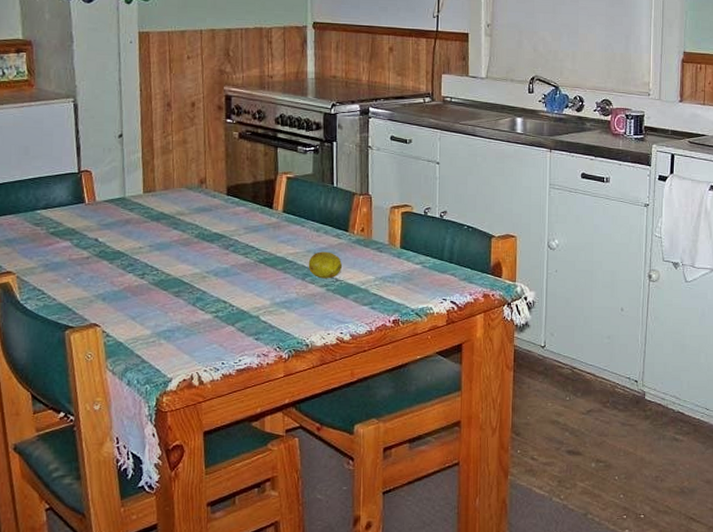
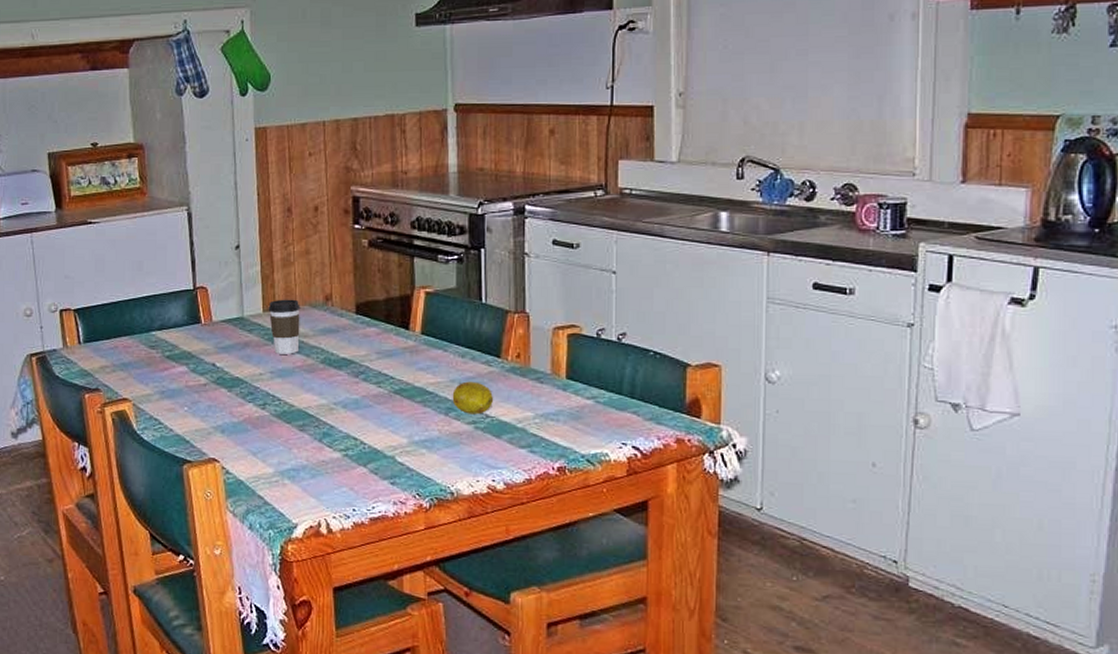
coffee cup: none [148,182,178,230] -> present [268,299,300,354]

